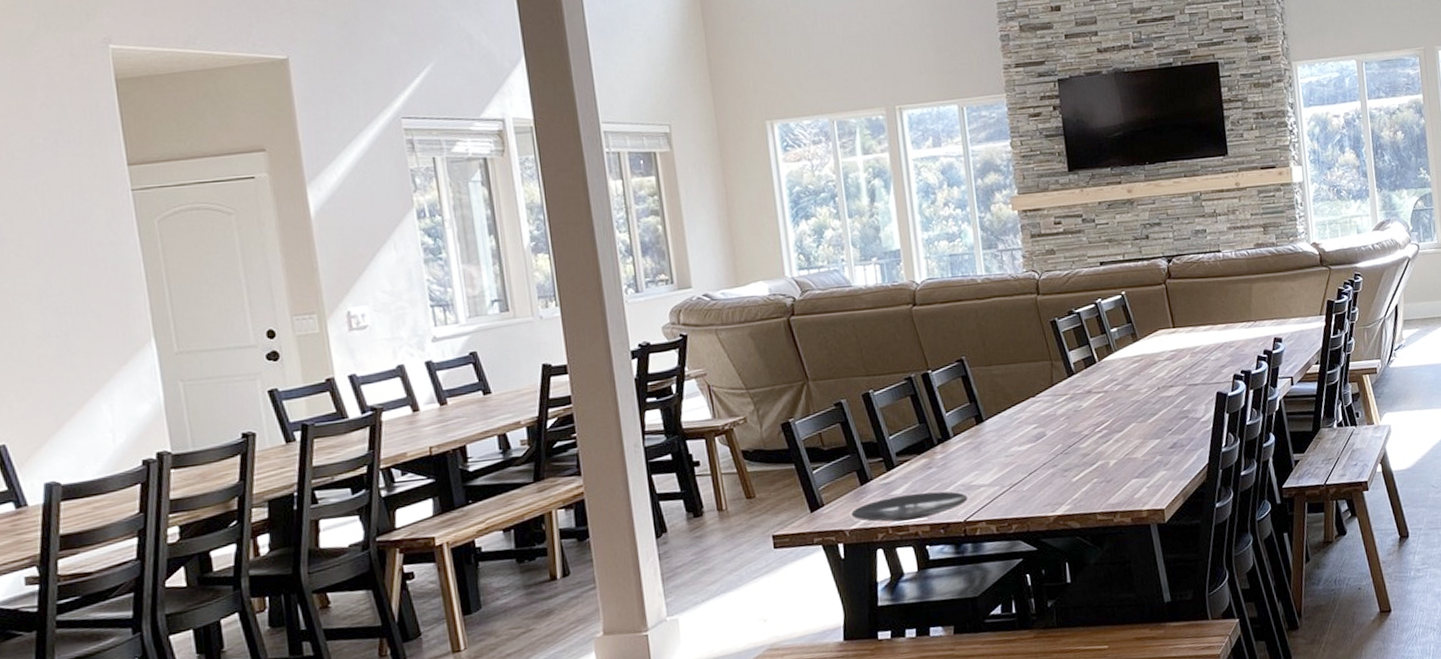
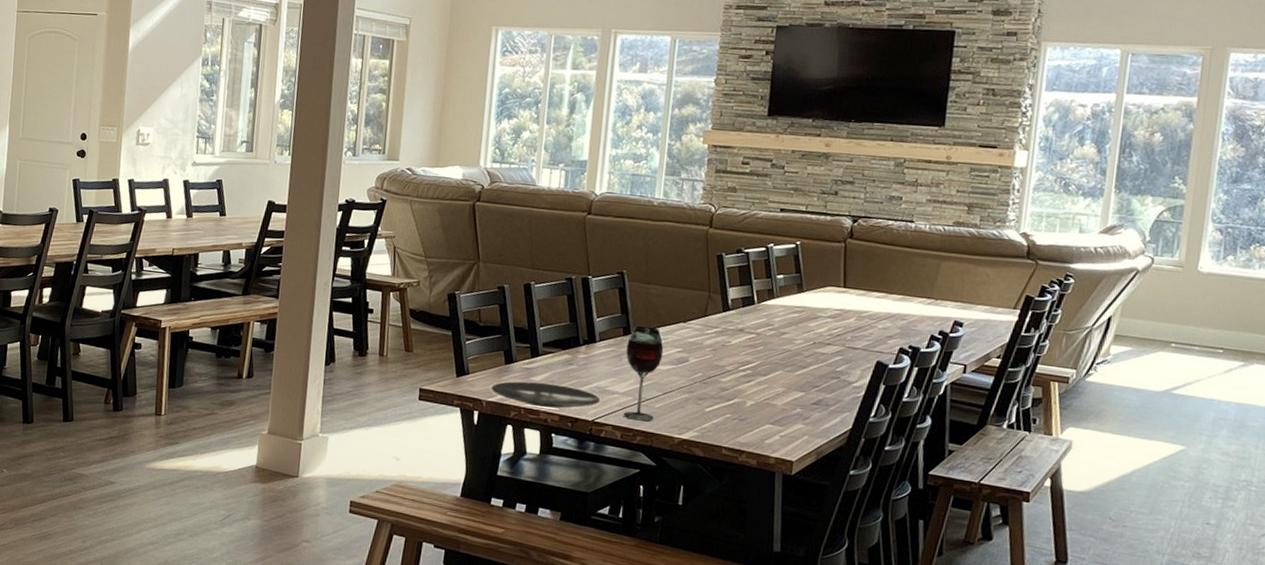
wineglass: none [982,408,1025,510] -> present [623,325,664,422]

